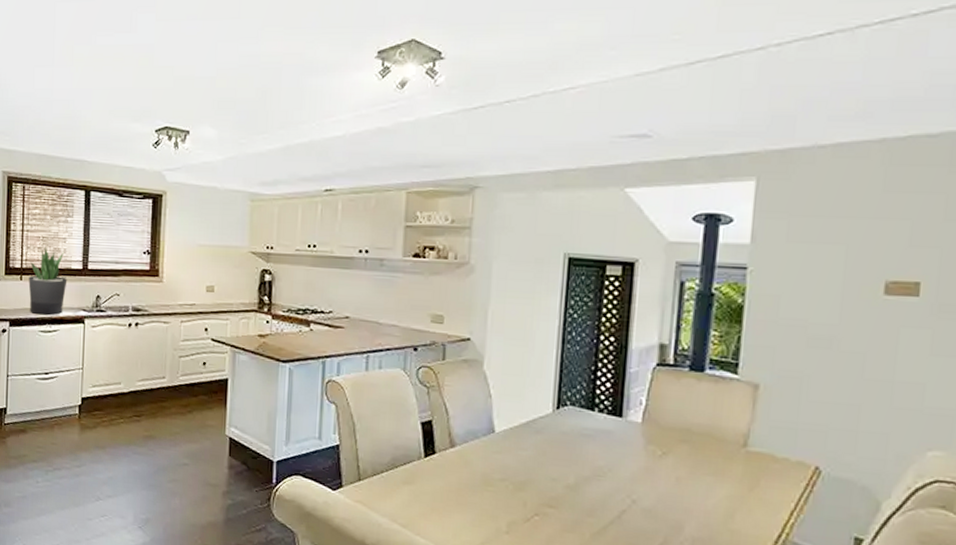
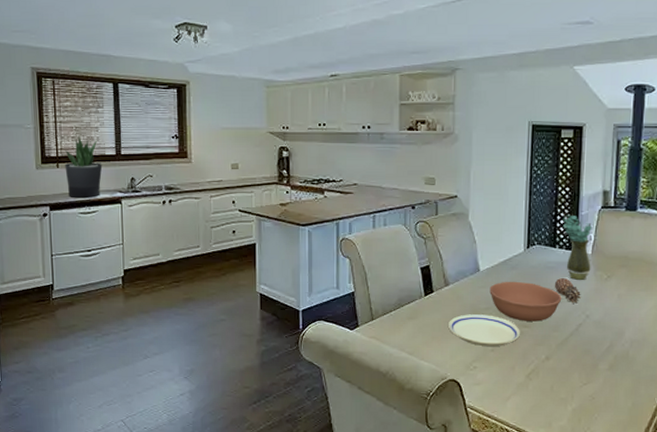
plate: none [452,484,544,528] -> present [448,314,520,347]
bowl: none [506,447,601,502] -> present [489,281,562,322]
fruit: none [590,450,626,484] -> present [554,278,581,304]
vase: none [604,368,643,455] -> present [563,213,592,280]

